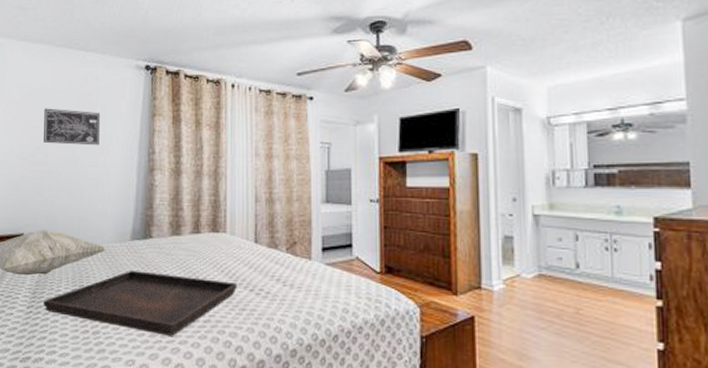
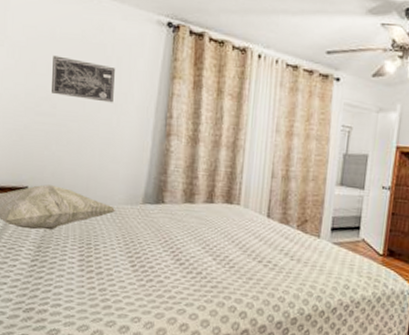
serving tray: present [43,271,237,336] -> none [48,233,246,298]

